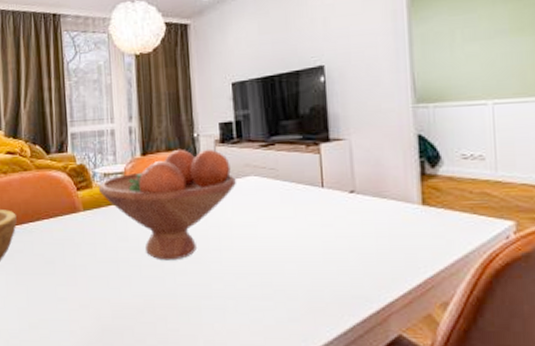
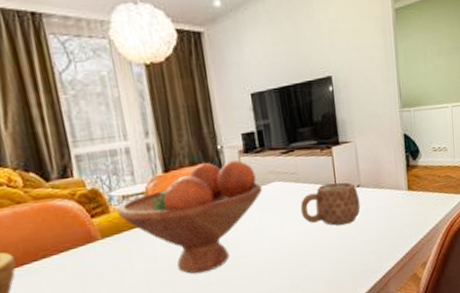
mug: none [278,184,354,234] -> present [300,182,361,226]

